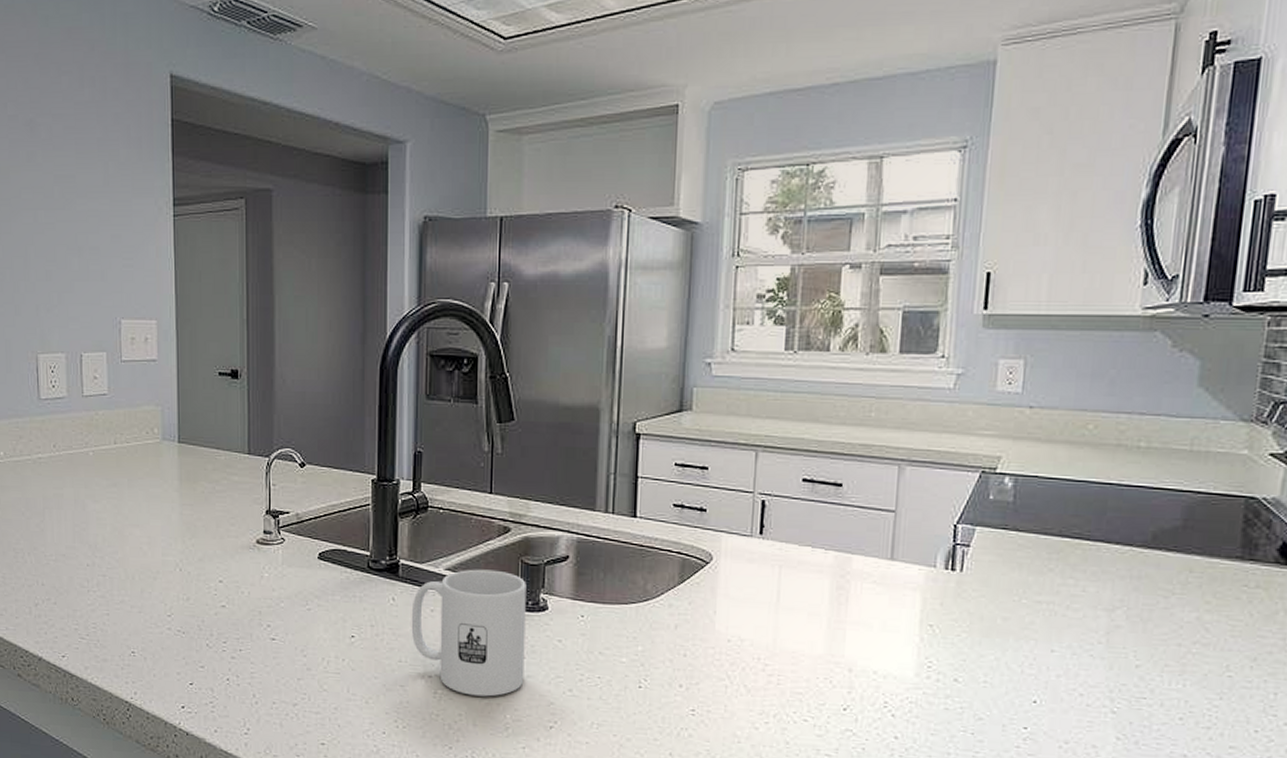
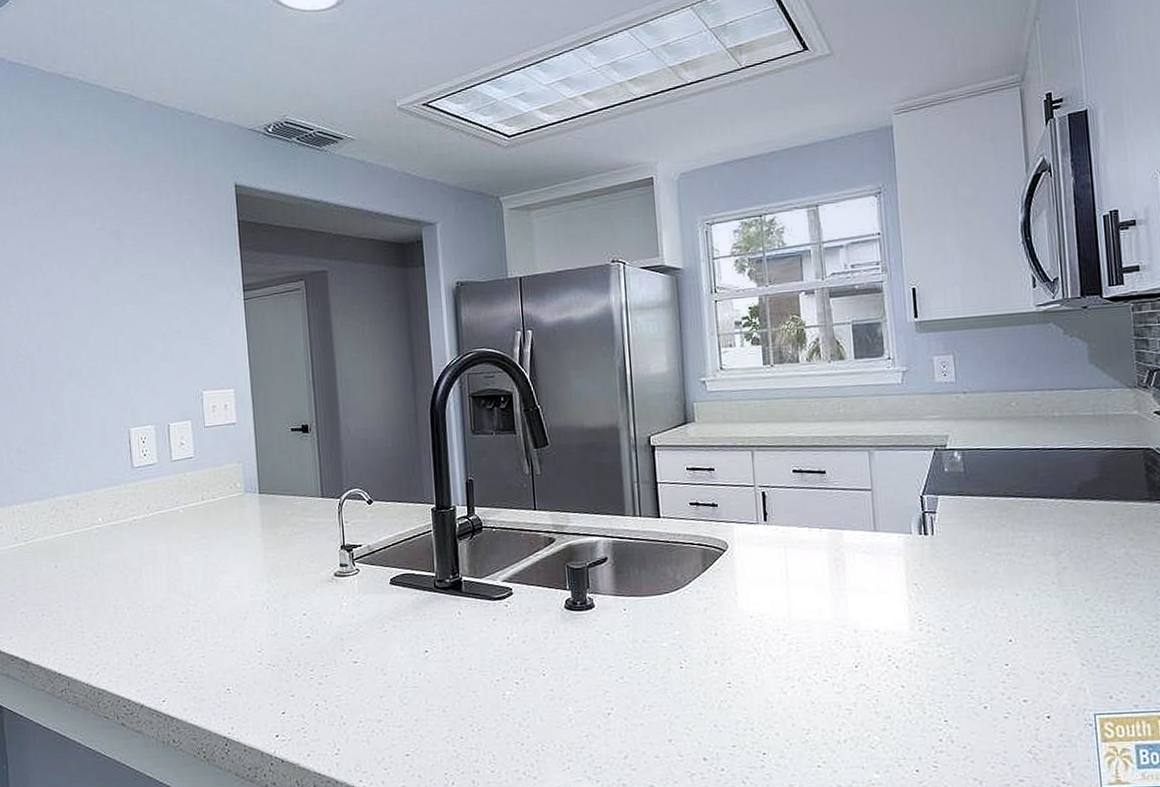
mug: present [411,569,526,697] -> none [476,577,581,693]

